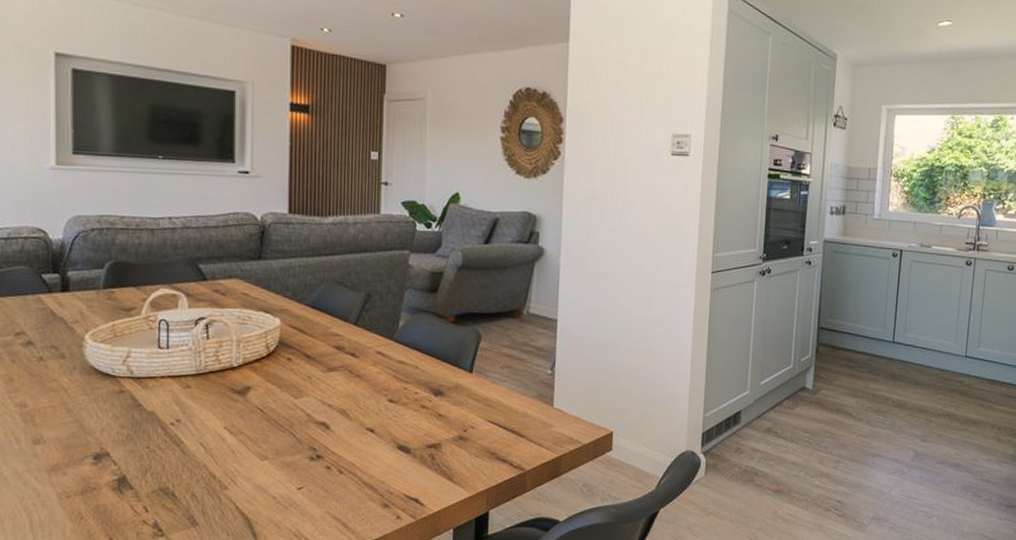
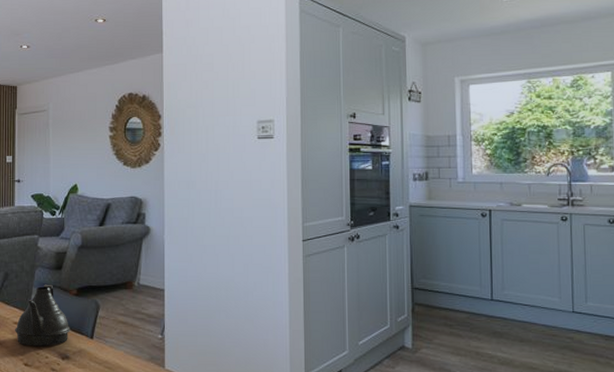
teapot: none [378,309,446,381] -> present [15,284,70,347]

